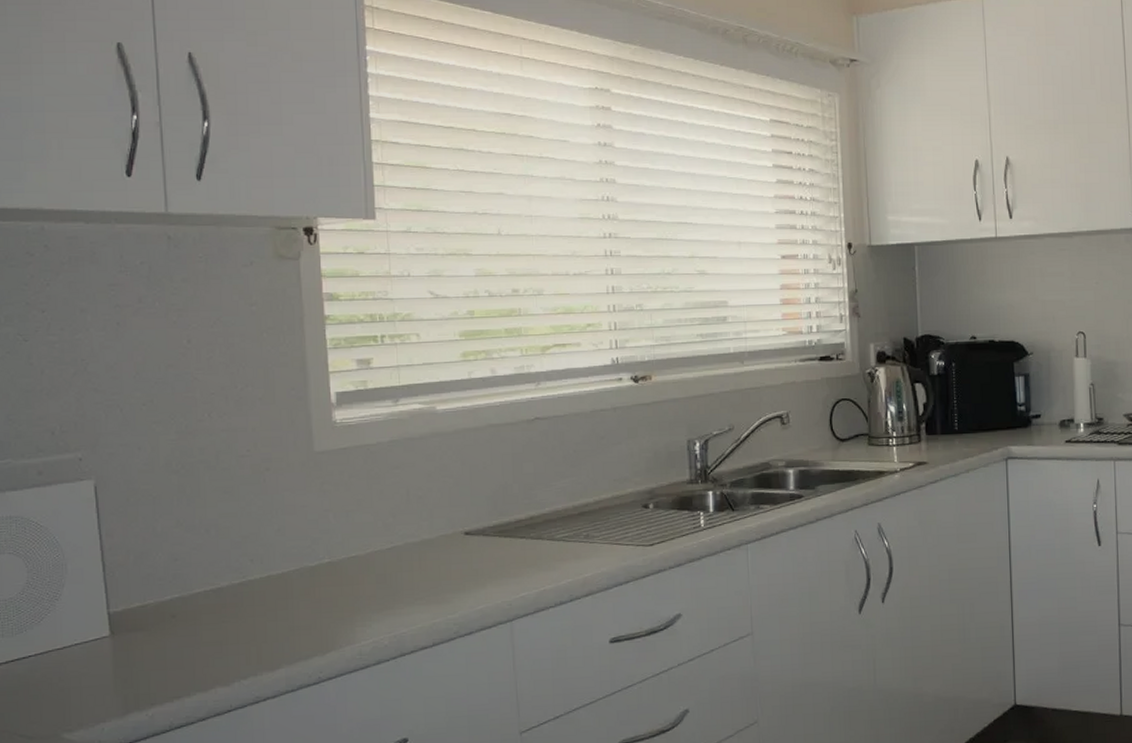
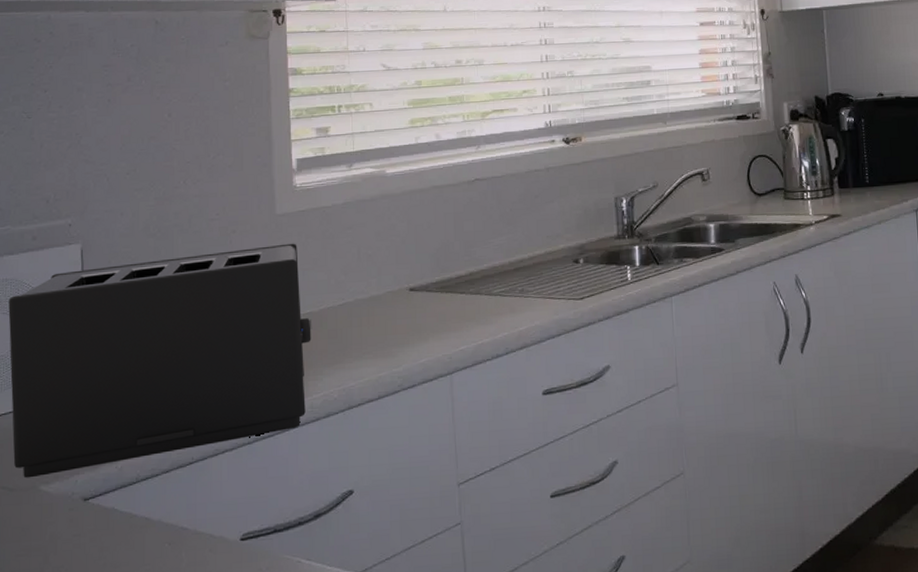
toaster: none [14,483,359,726] -> present [8,243,313,478]

